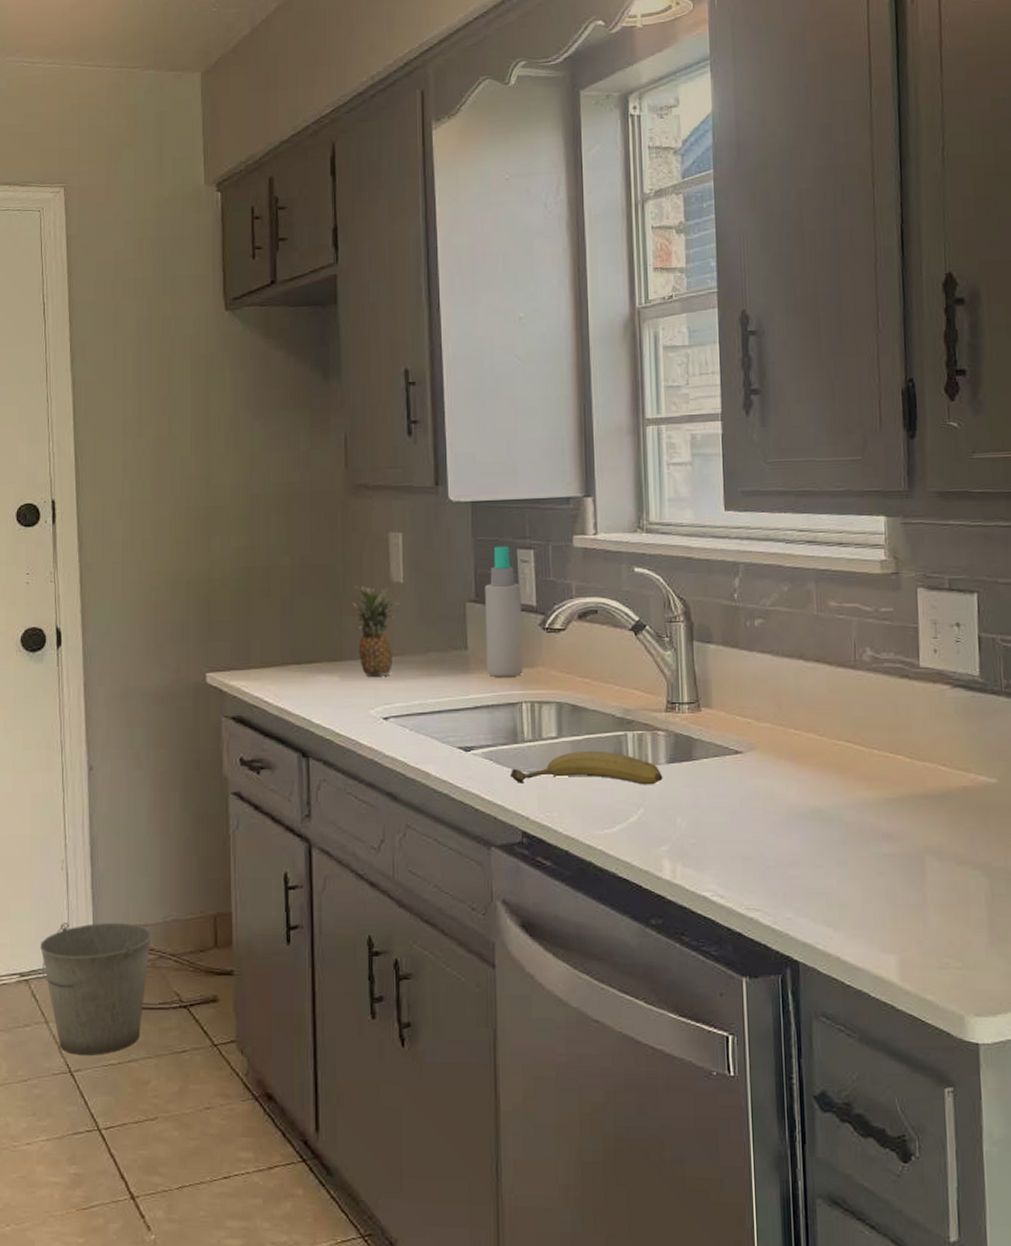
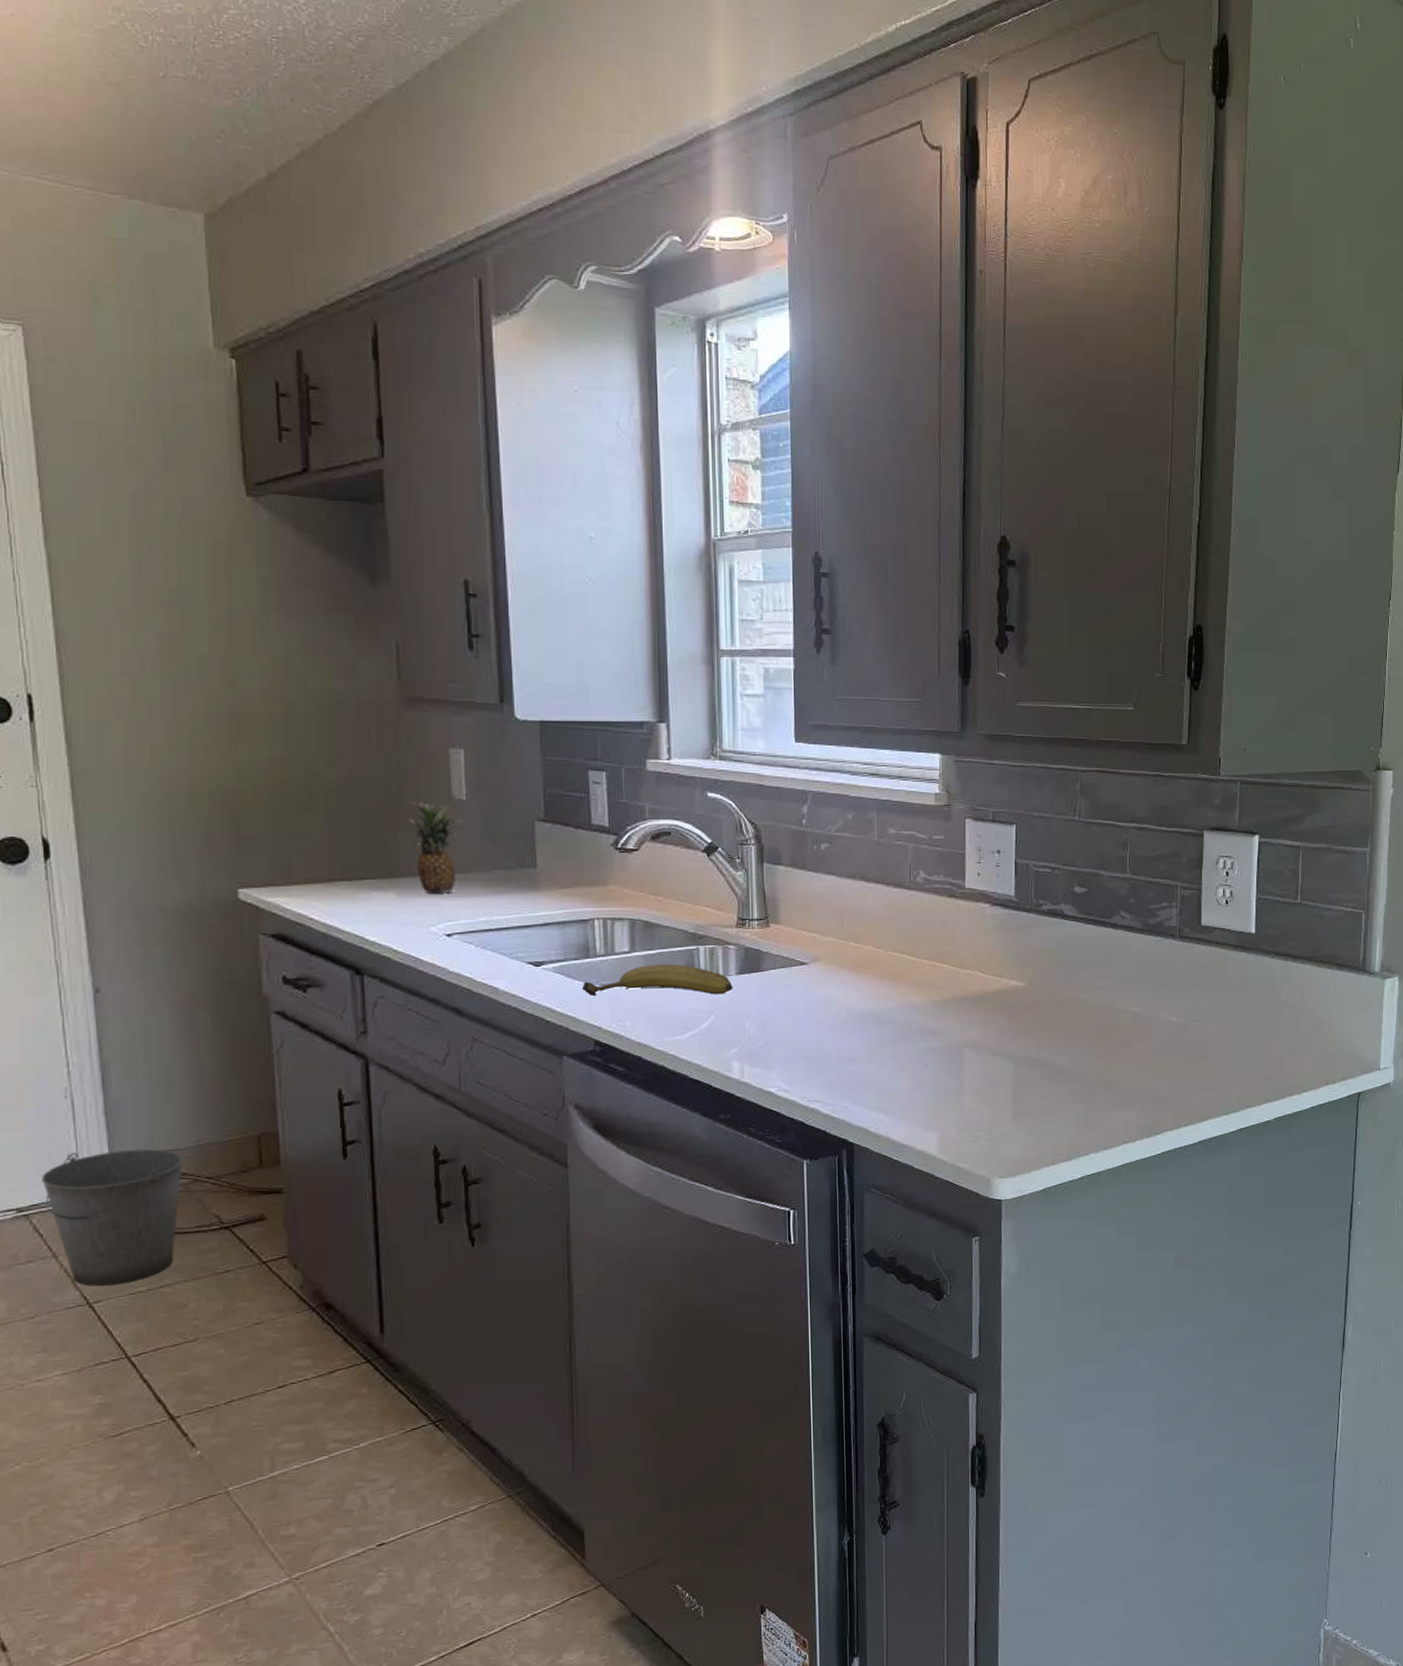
spray bottle: present [485,546,523,678] -> none [555,767,595,896]

